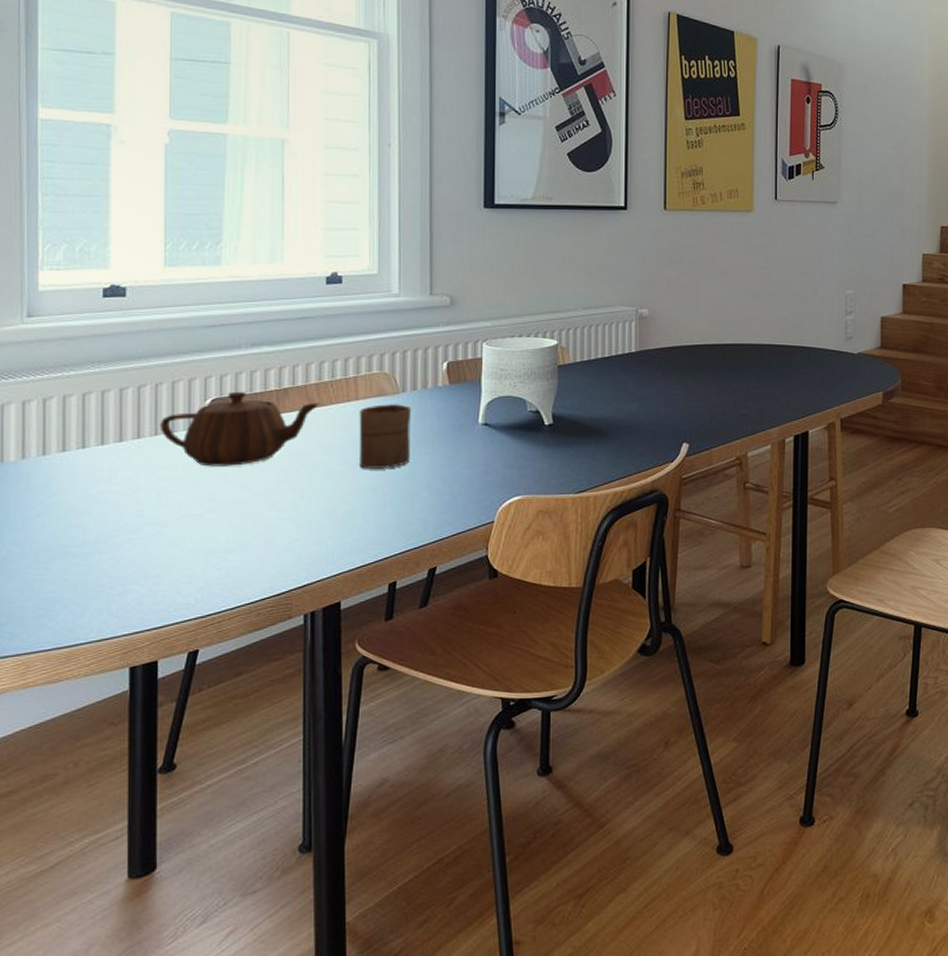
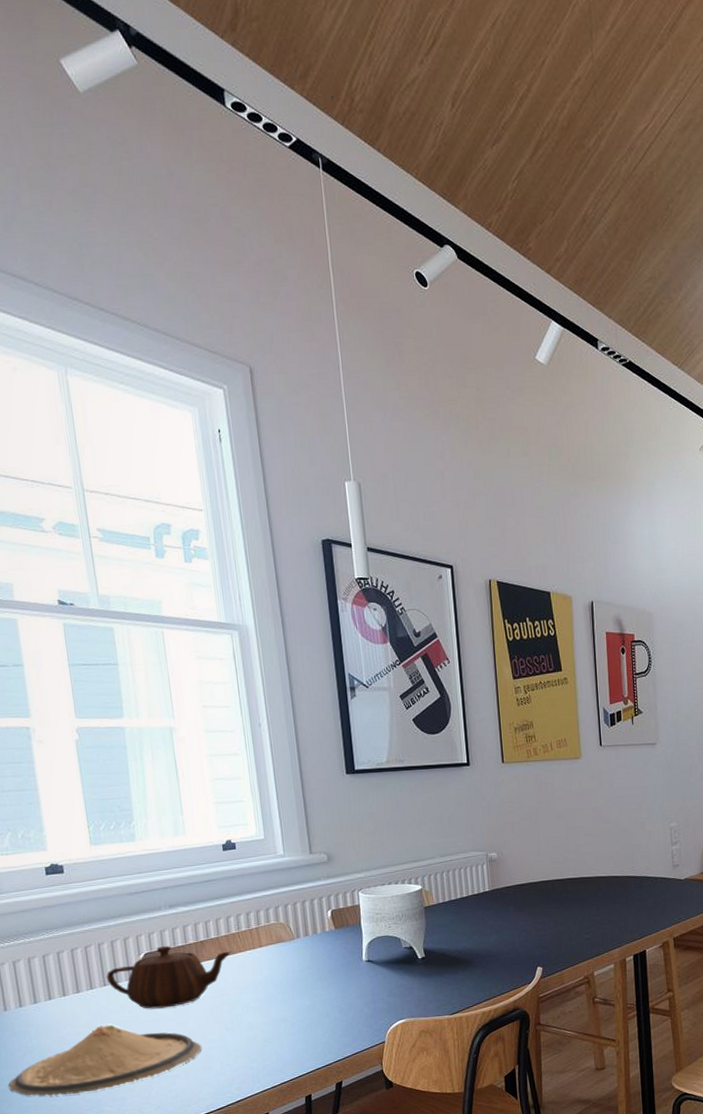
plate: none [11,483,267,568] -> present [8,1025,202,1096]
cup: present [359,404,412,470] -> none [264,948,310,1004]

